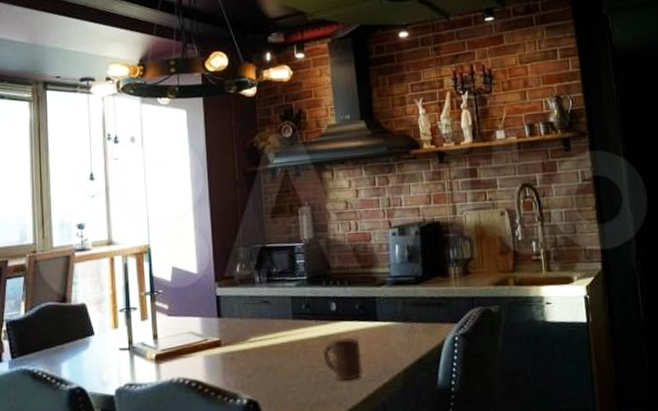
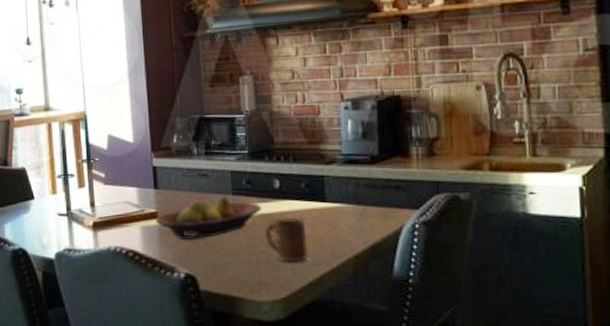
fruit bowl: none [219,321,320,366] -> present [156,196,262,239]

